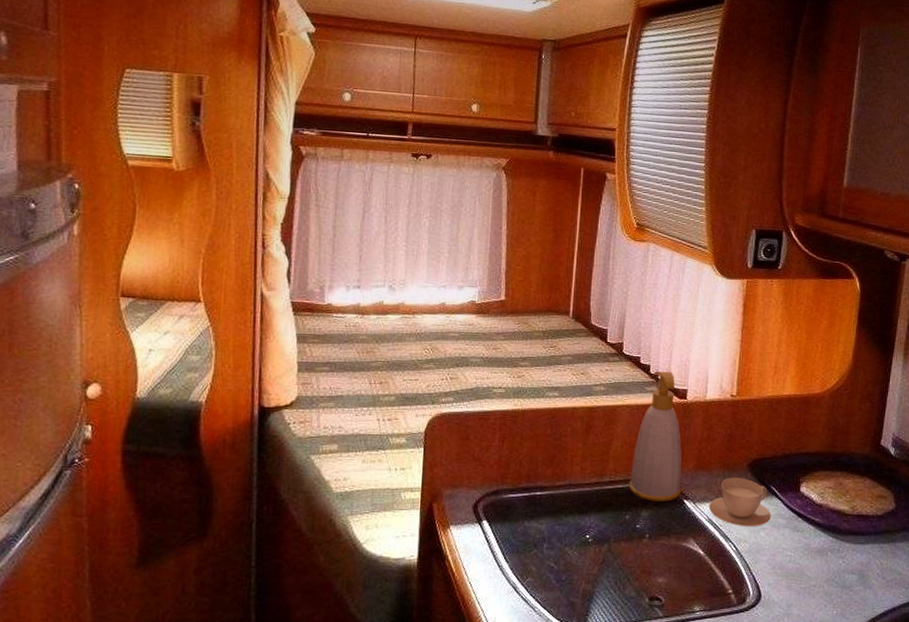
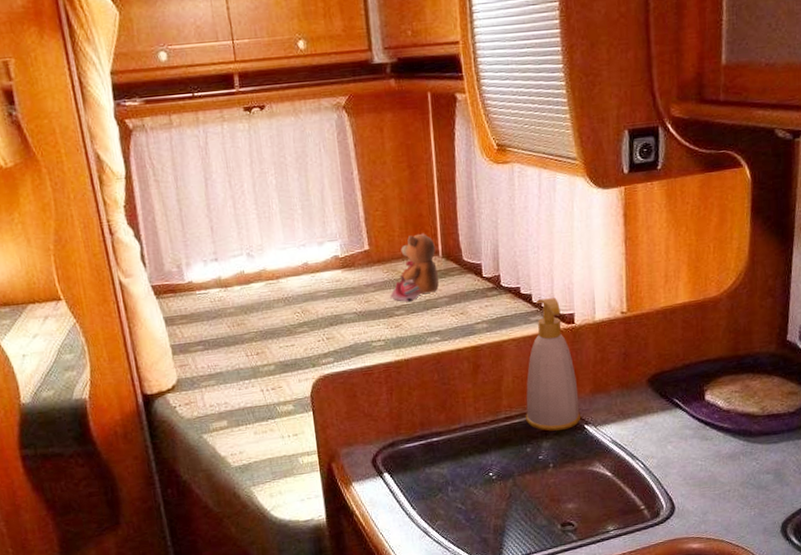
teddy bear: none [517,292,567,356] -> present [390,233,439,303]
teacup: present [708,478,771,527] -> none [611,395,677,443]

